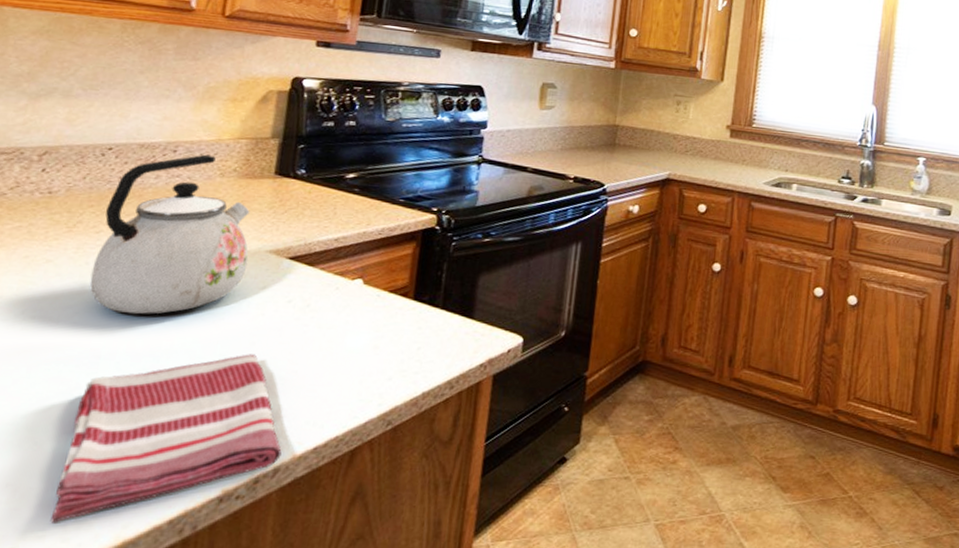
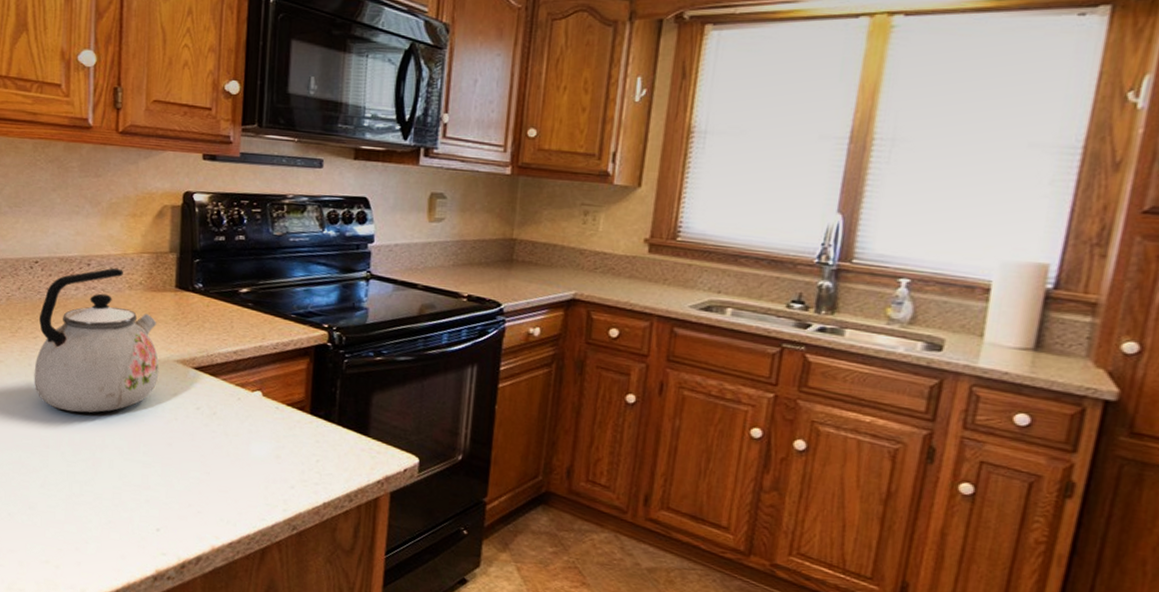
dish towel: present [50,354,282,523] -> none [27,454,202,581]

